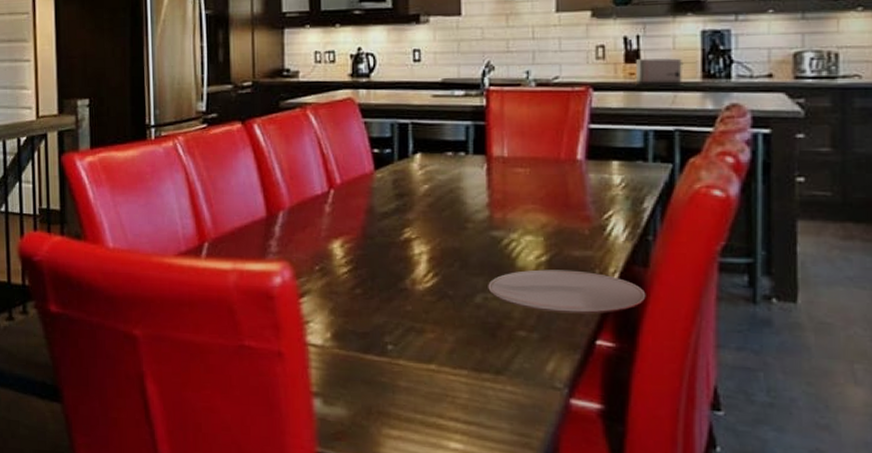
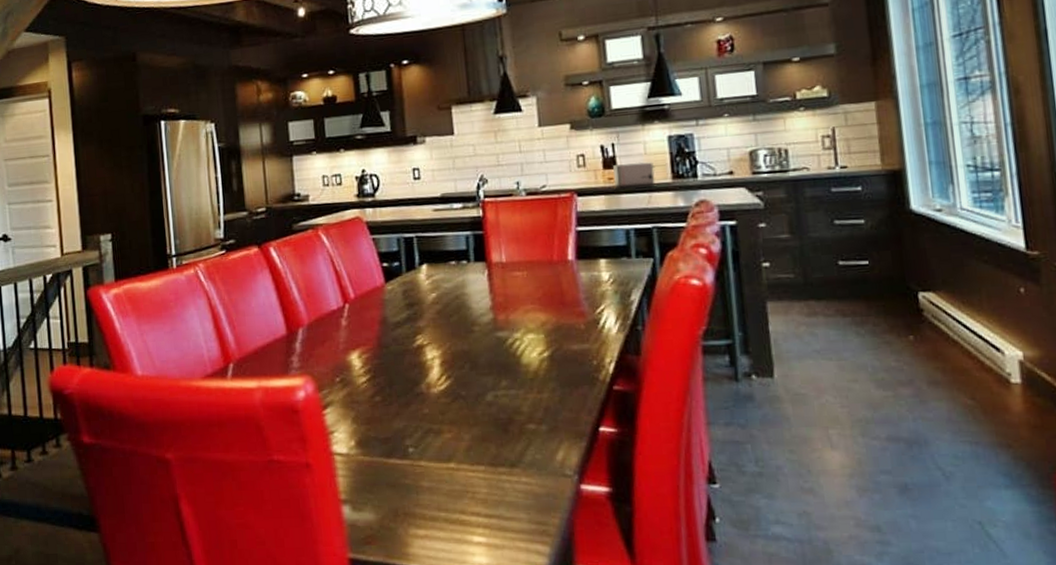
plate: present [488,269,646,314] -> none [497,363,641,405]

